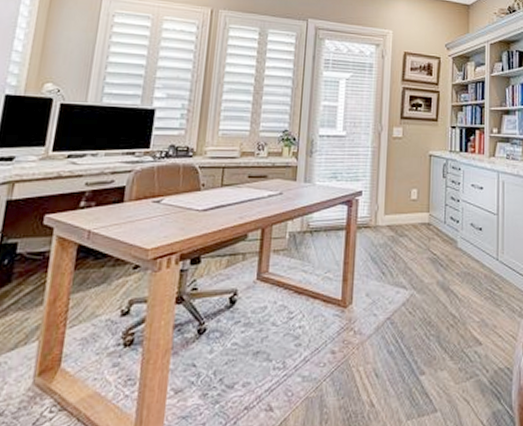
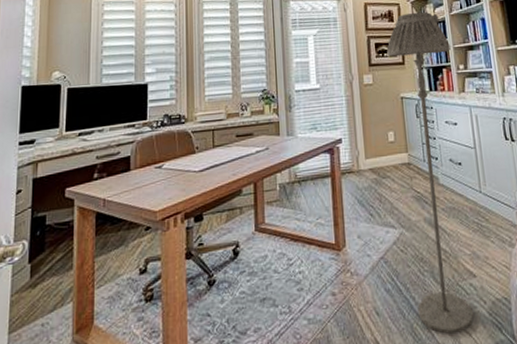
floor lamp: none [418,68,486,400] -> present [386,12,474,334]

